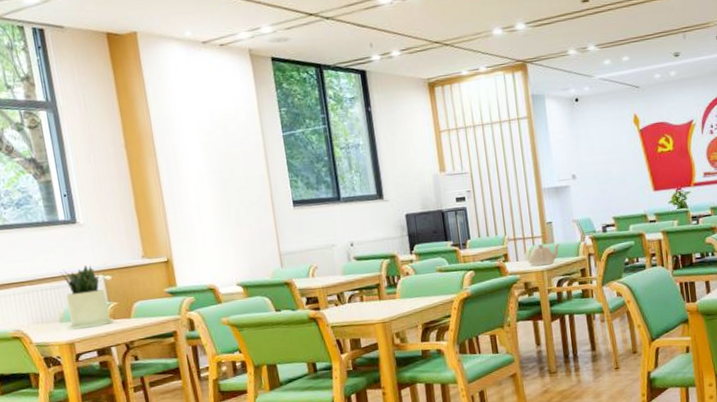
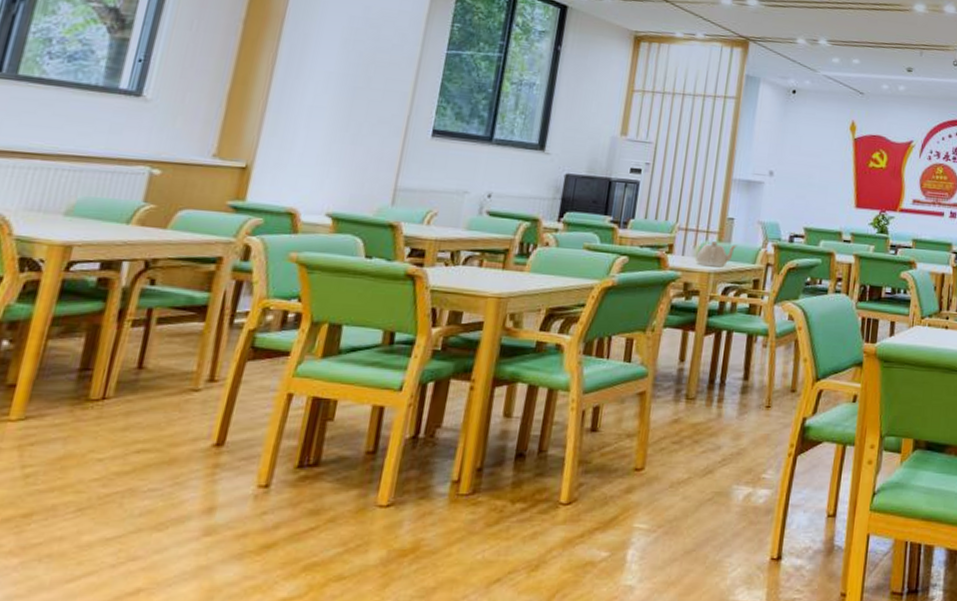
planter: present [60,265,114,330] -> none [71,149,146,232]

